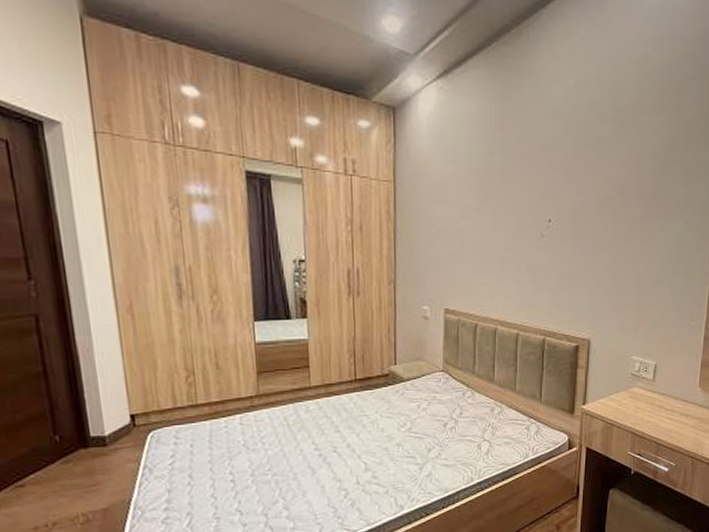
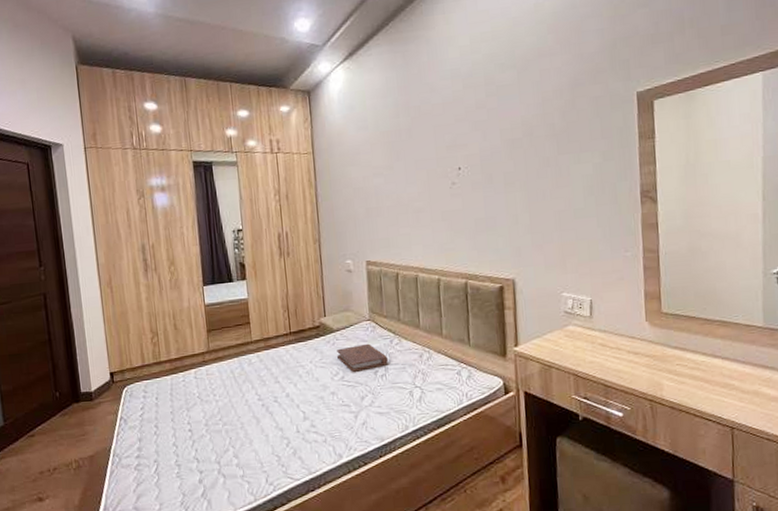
book: none [406,395,458,423] -> present [337,343,388,372]

